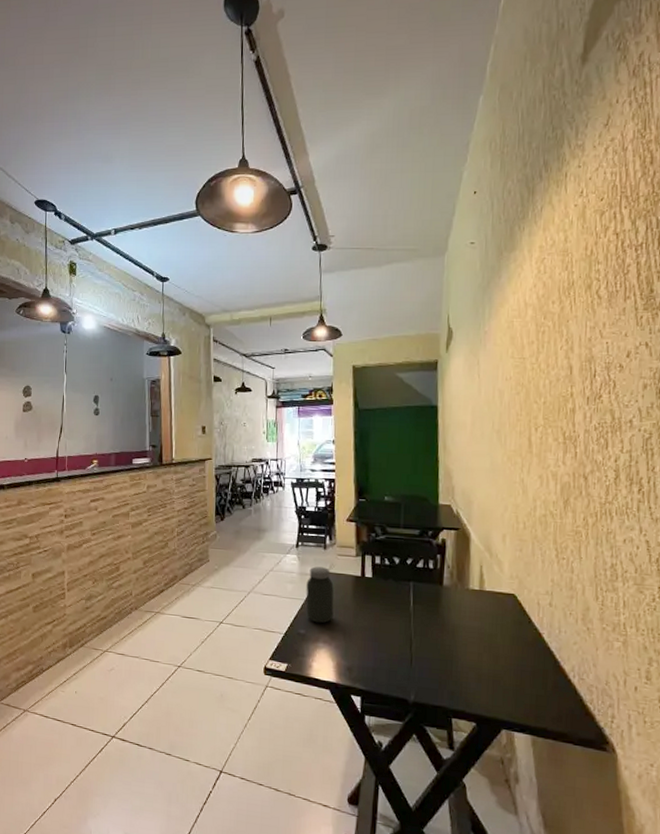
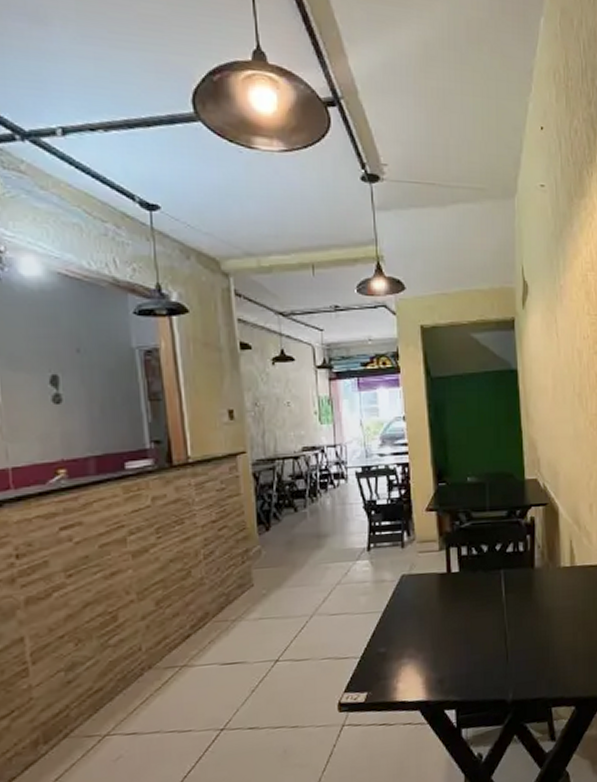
jar: present [306,566,334,624] -> none [383,569,418,637]

